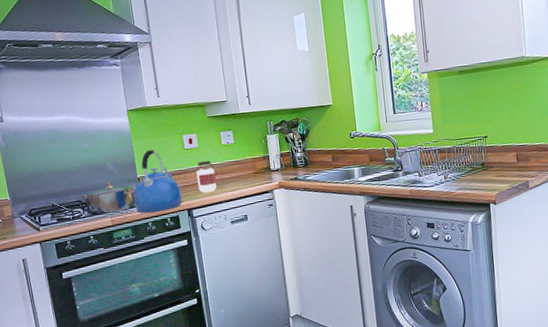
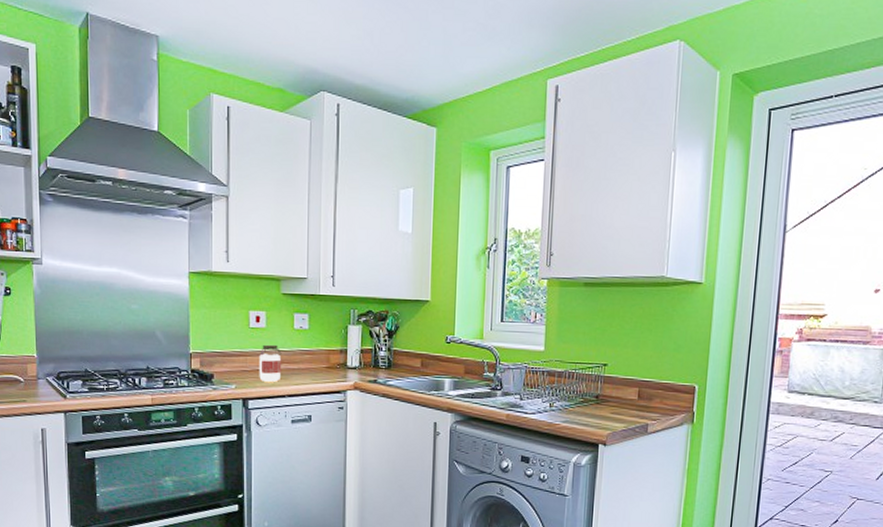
cooking pot: present [81,181,136,216] -> none [121,353,185,391]
kettle: present [133,150,183,214] -> none [181,323,239,398]

